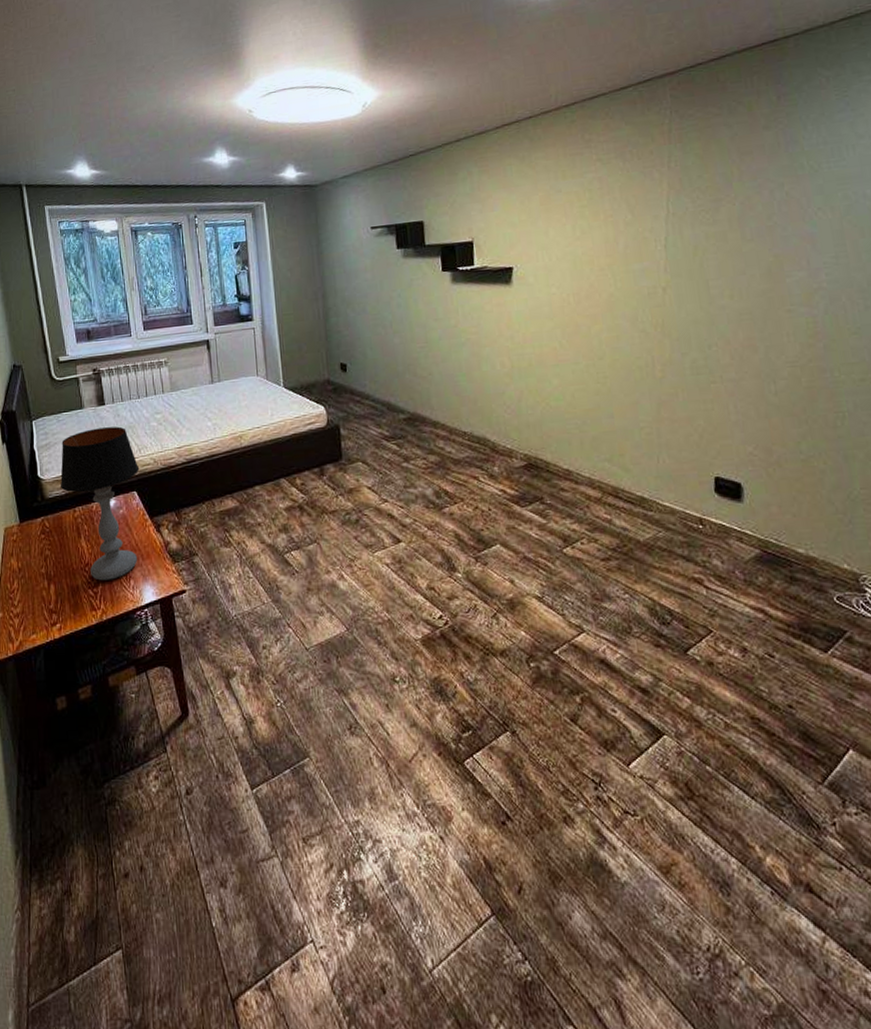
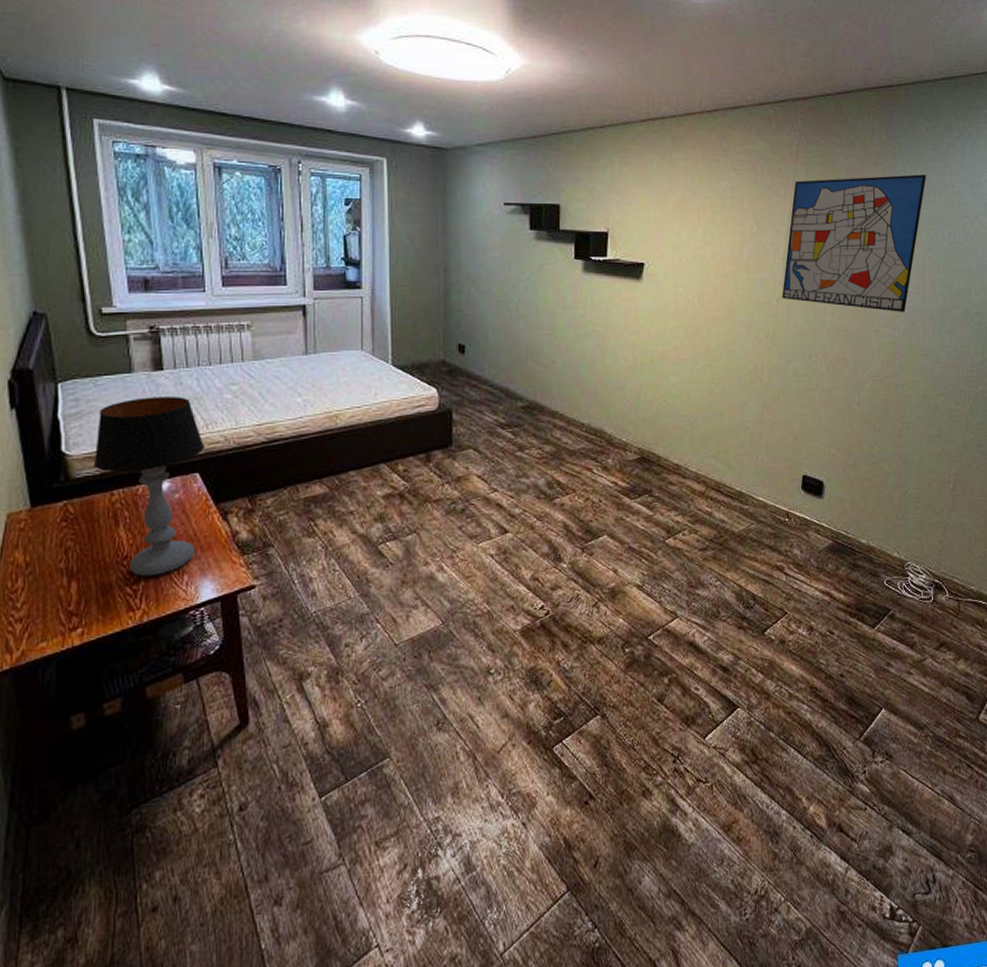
wall art: none [667,129,835,288] -> present [782,174,927,312]

